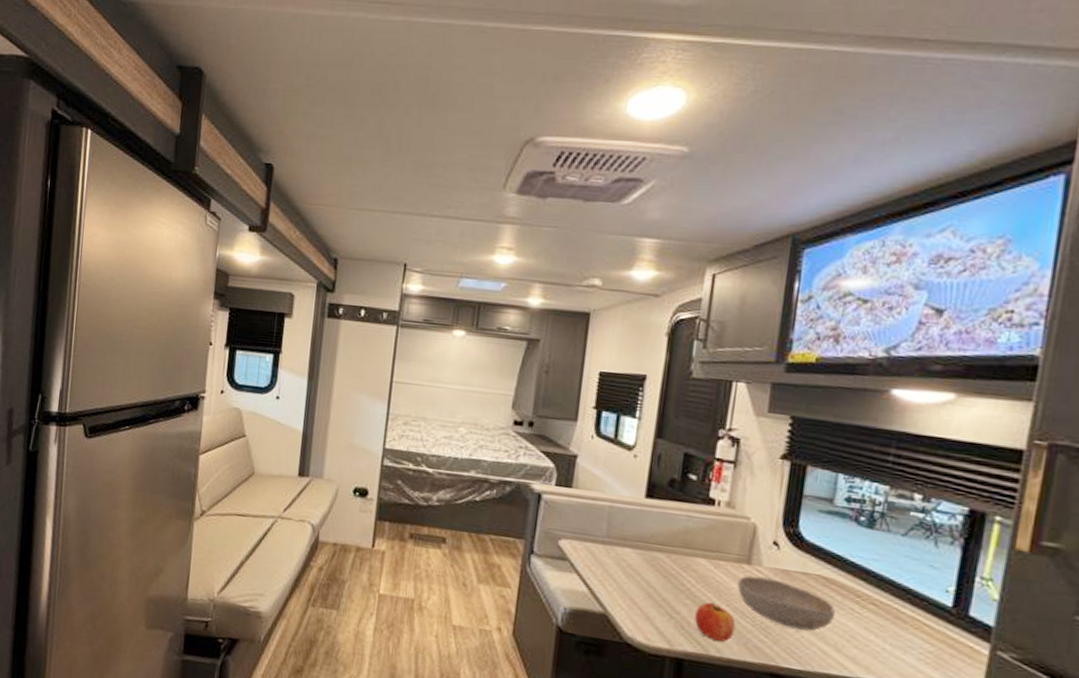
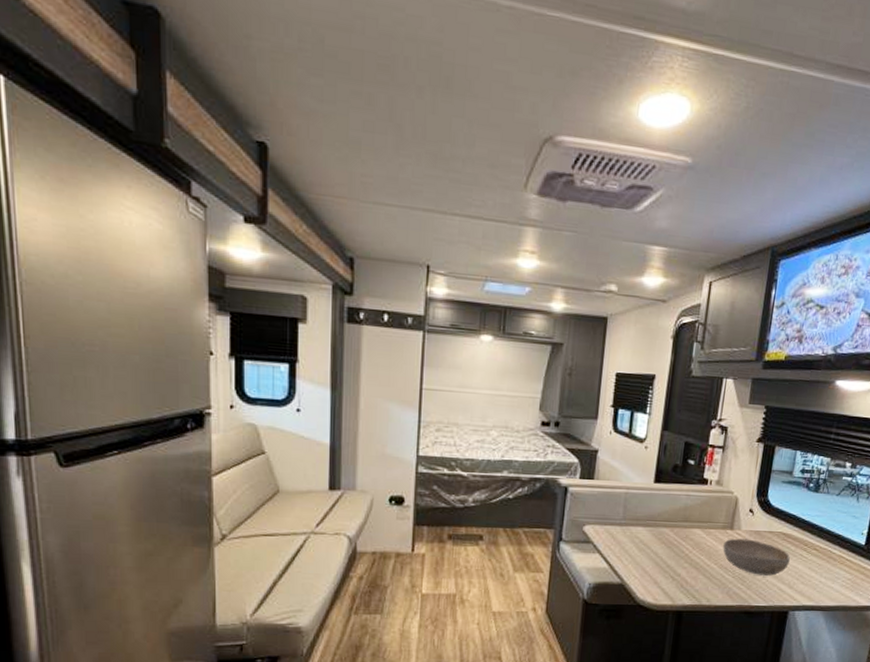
fruit: present [695,602,736,642] -> none [691,563,721,593]

